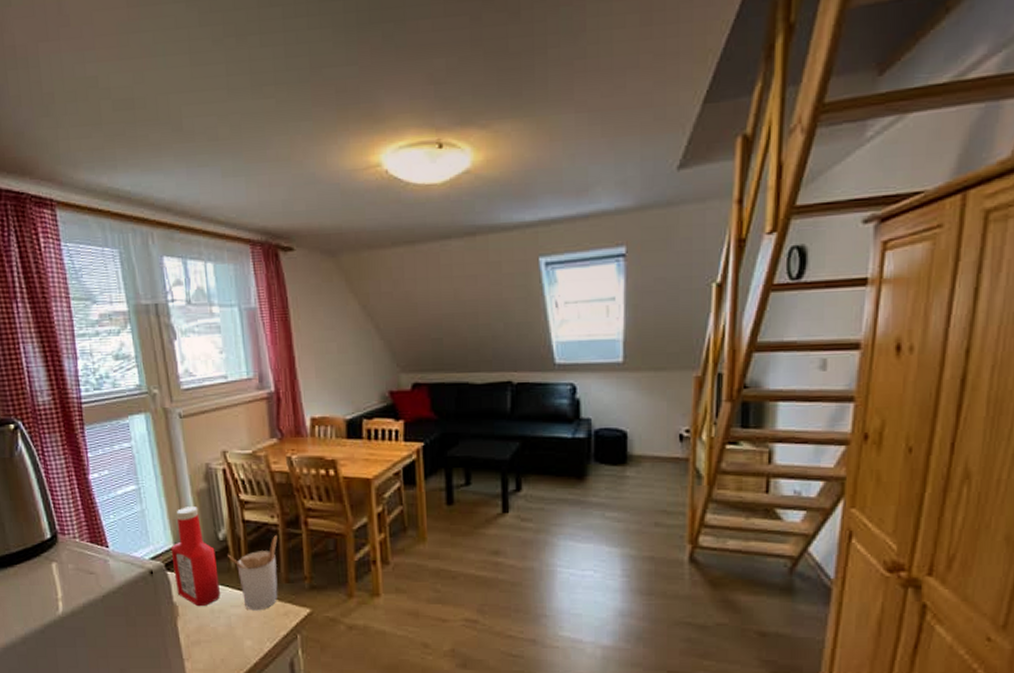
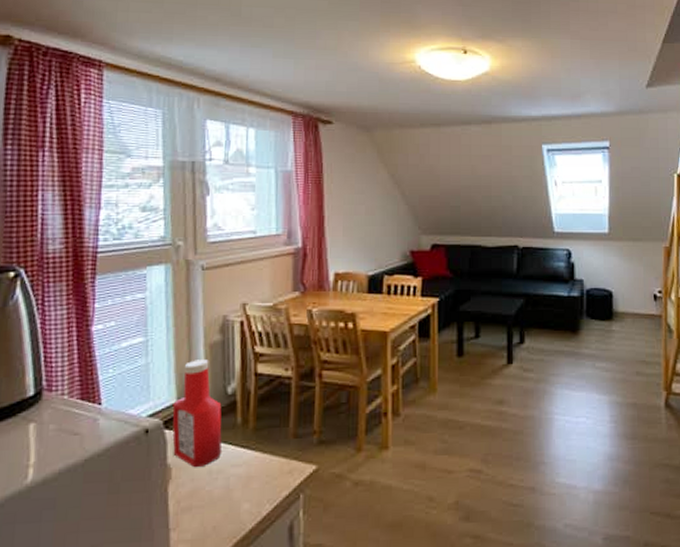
utensil holder: present [228,534,278,611] -> none [235,387,290,470]

